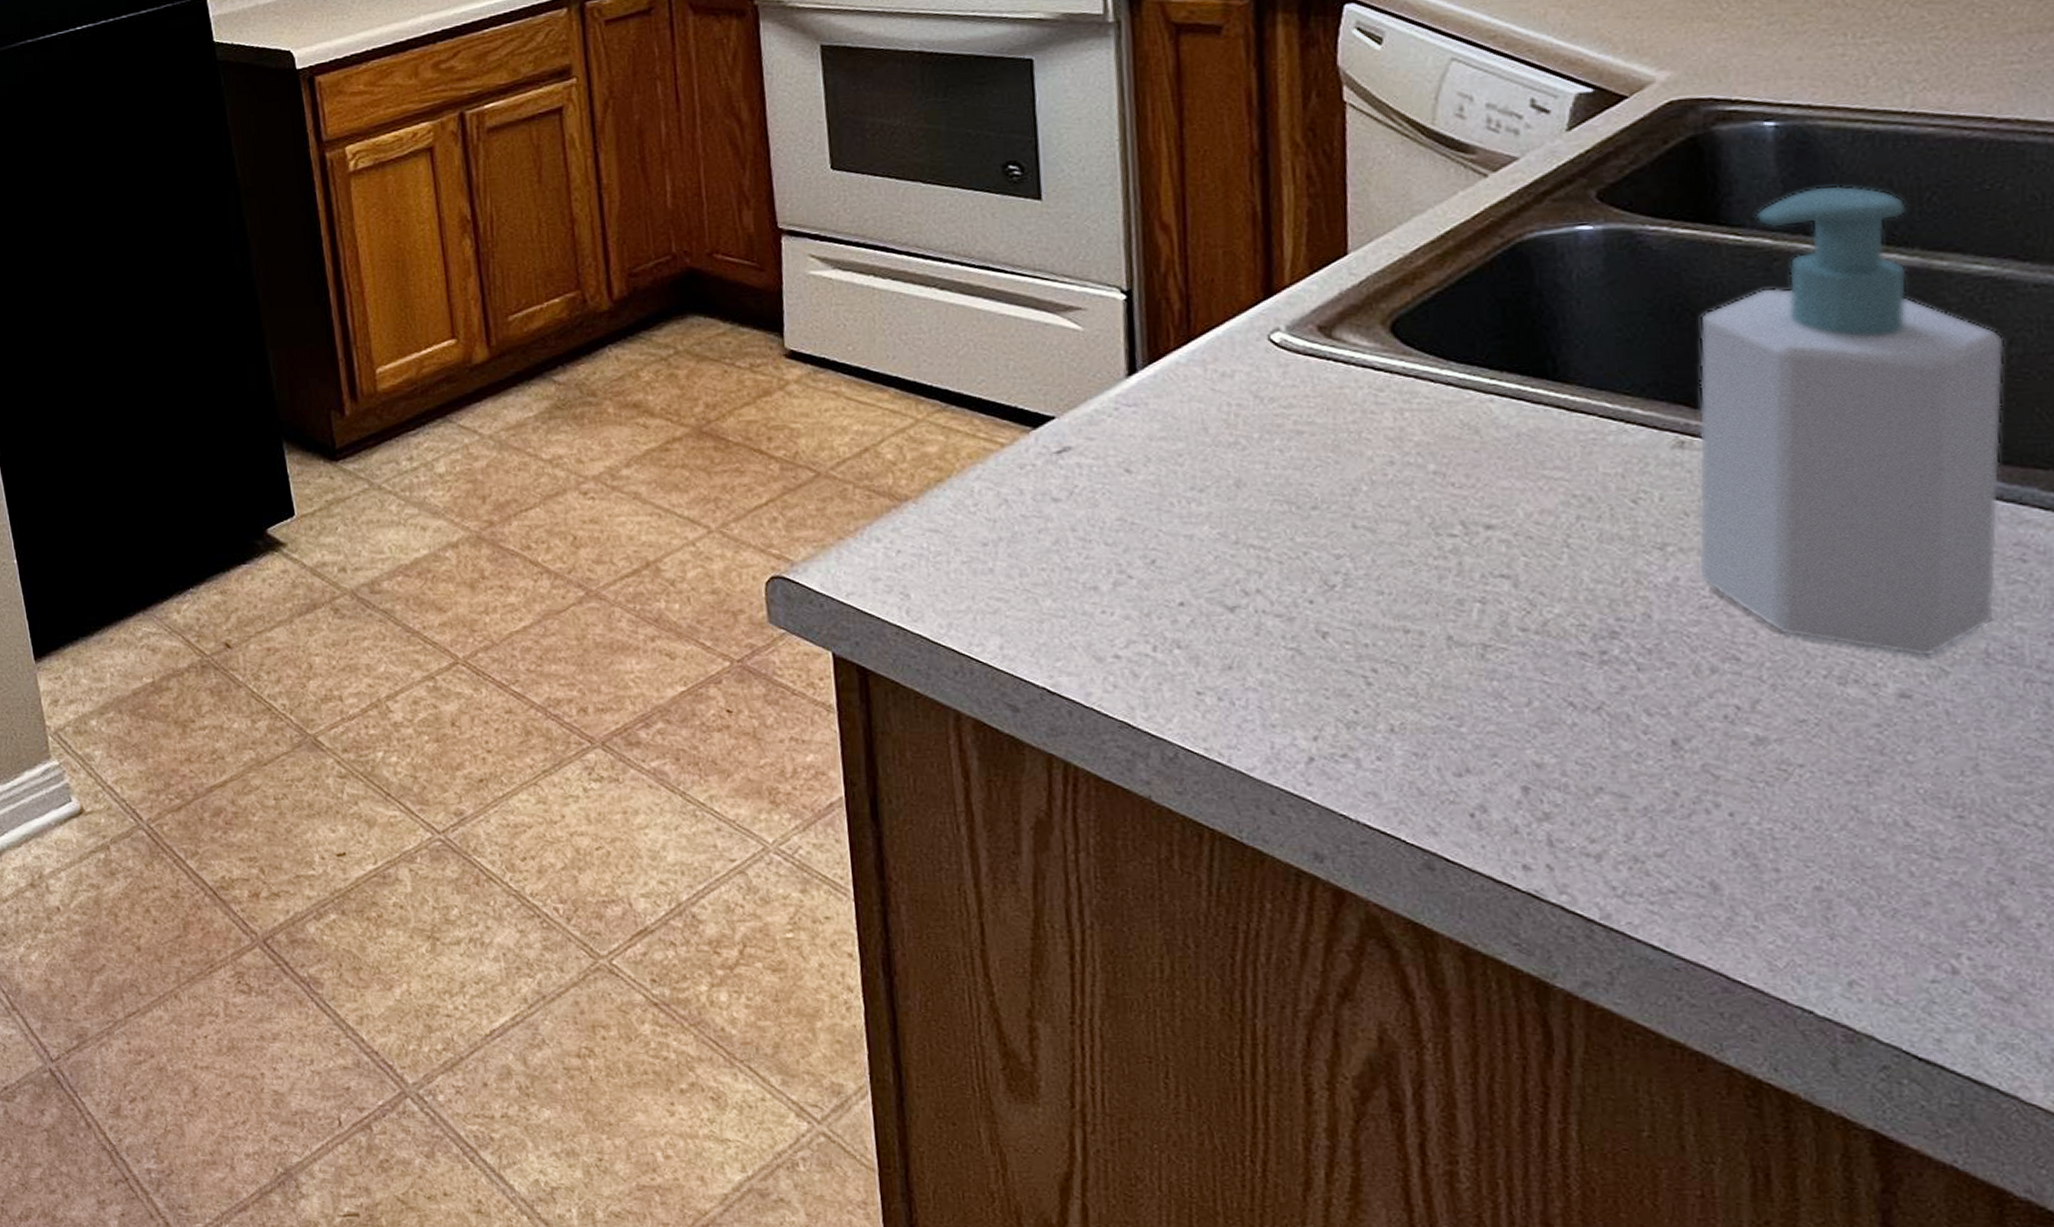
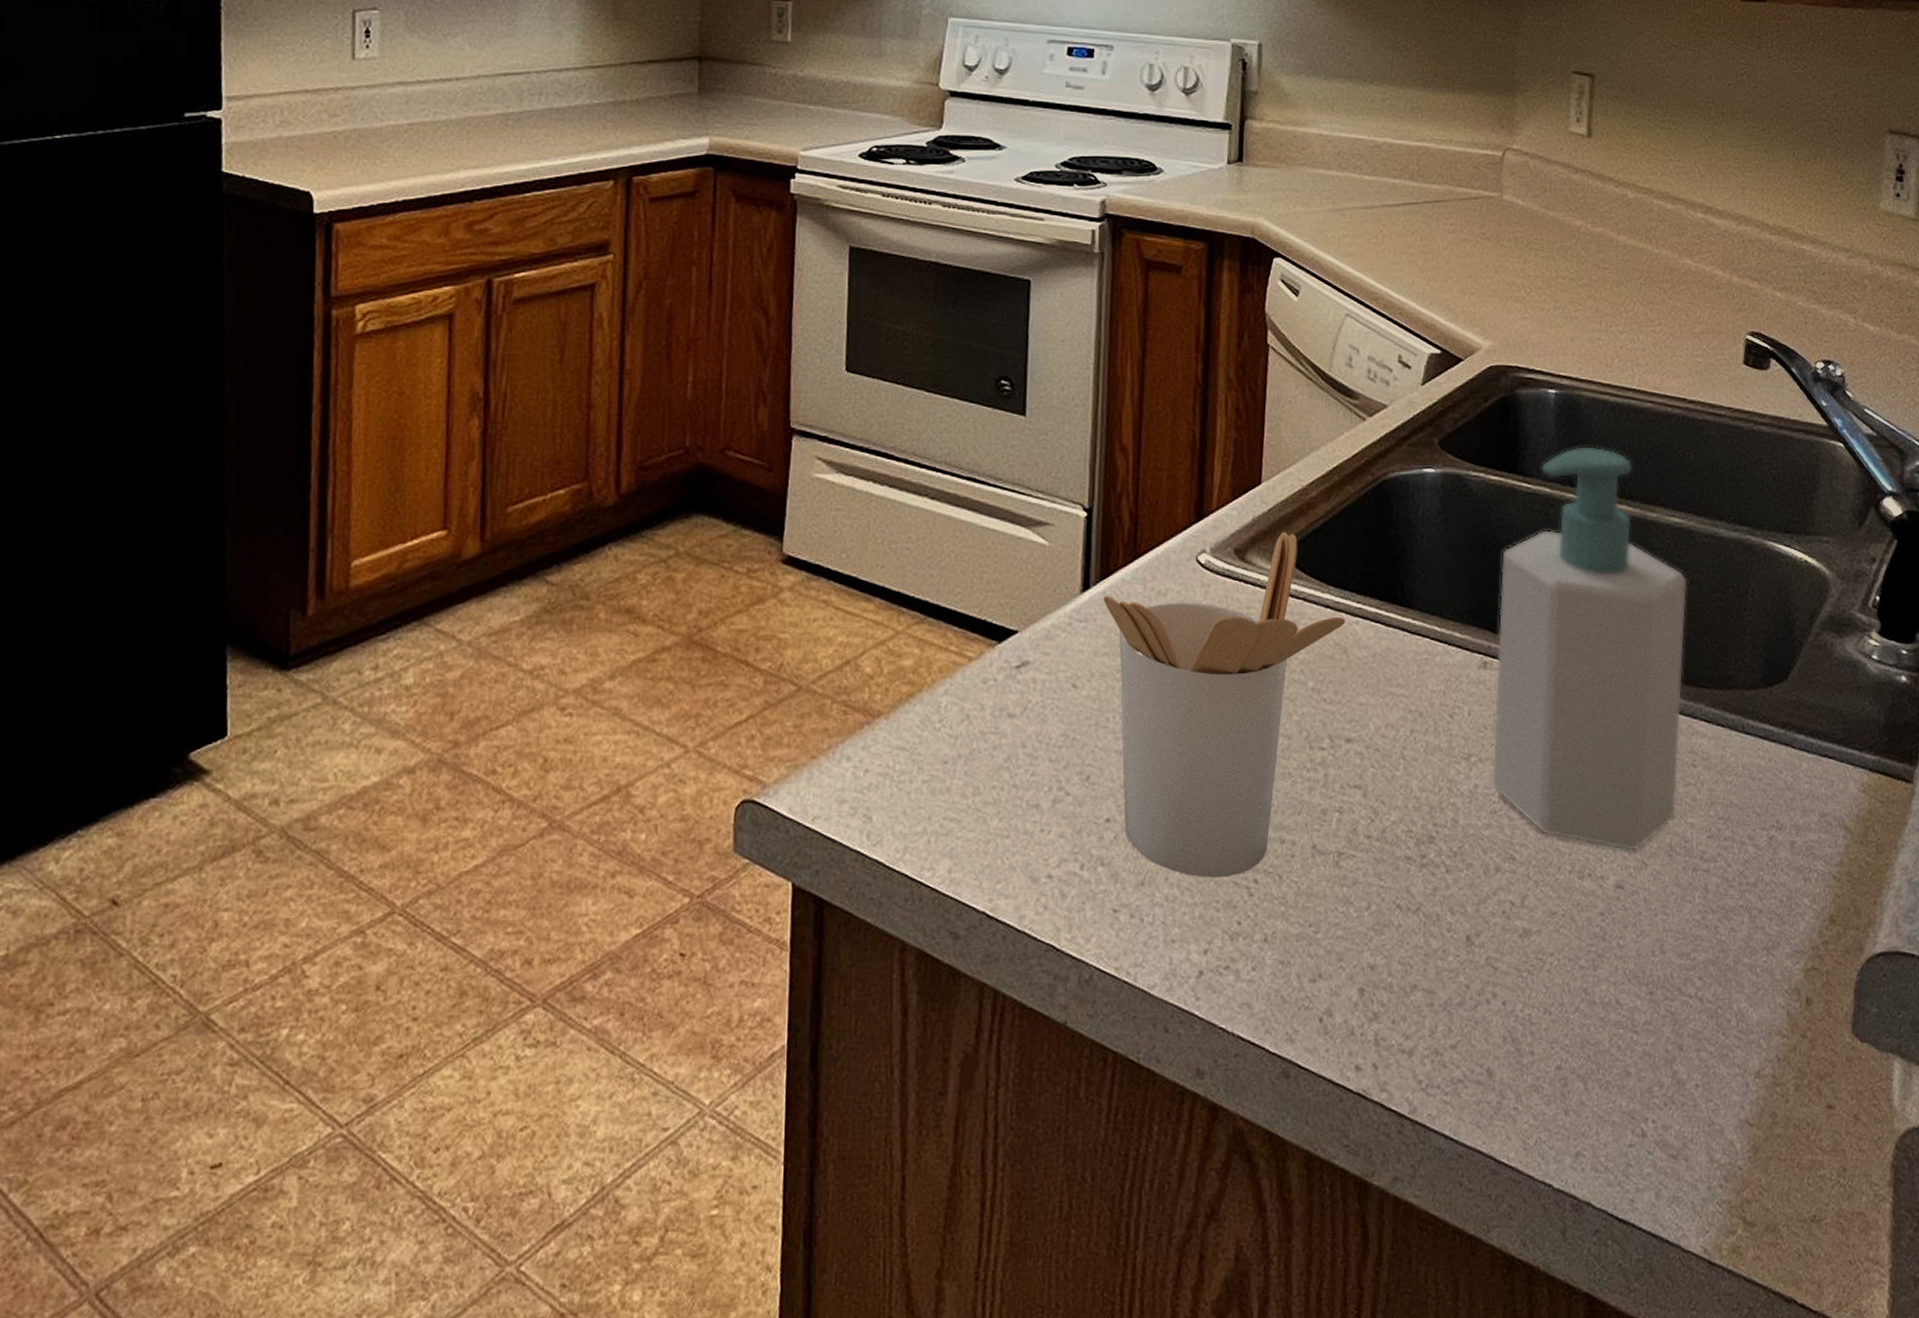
utensil holder: none [1154,304,1476,666] -> present [1103,531,1346,878]

